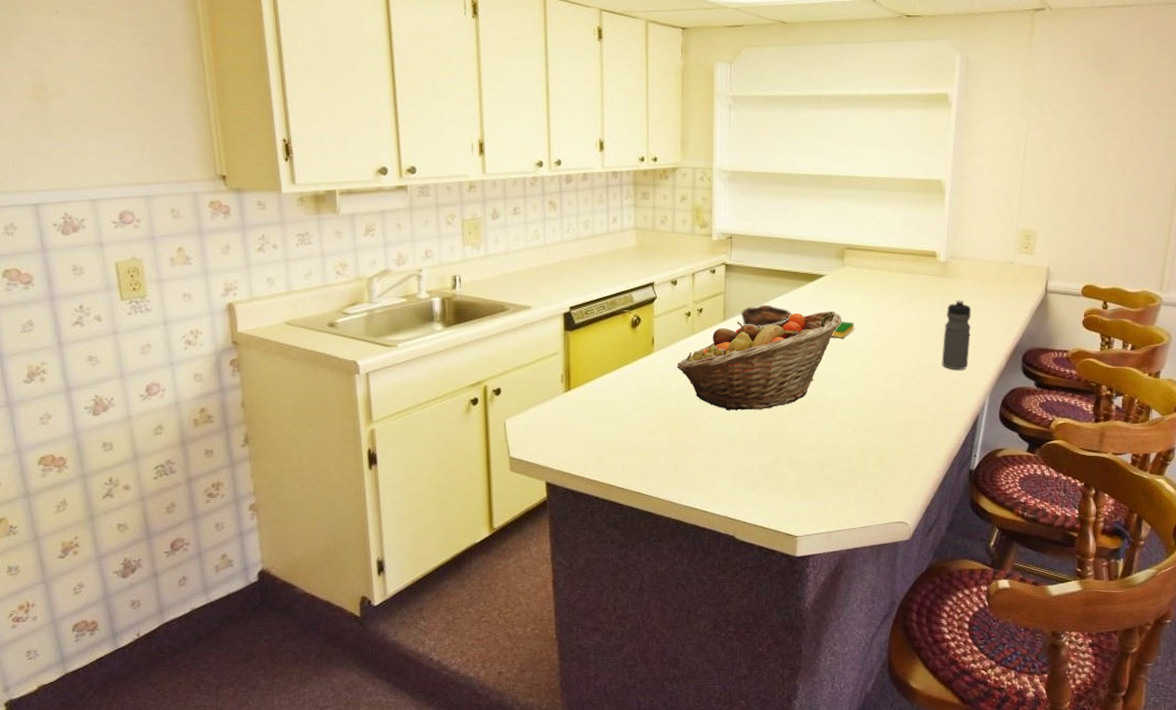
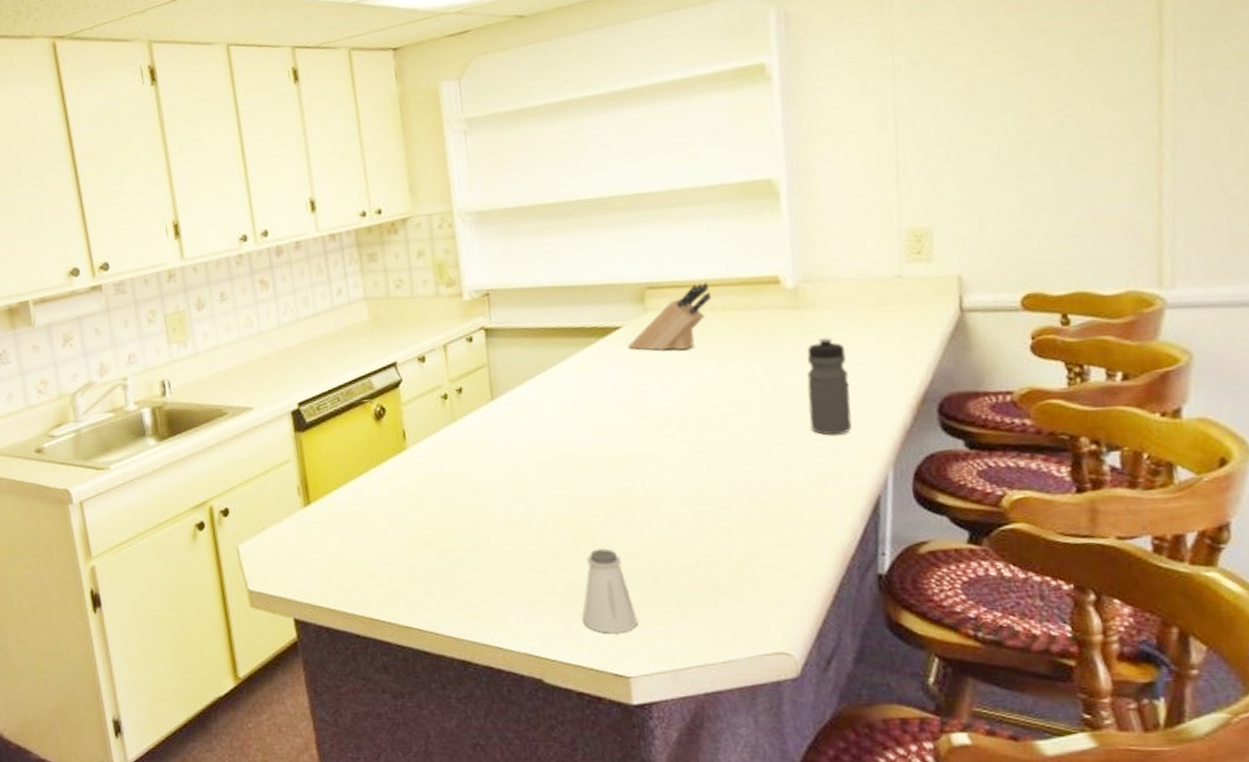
fruit basket: present [677,311,841,410] -> none [438,372,653,515]
bowl: present [741,304,792,328] -> none [513,373,583,406]
saltshaker: none [769,441,809,503] -> present [582,548,639,633]
knife block: none [828,249,890,298] -> present [628,281,712,351]
dish sponge: present [831,321,855,338] -> none [641,384,674,407]

